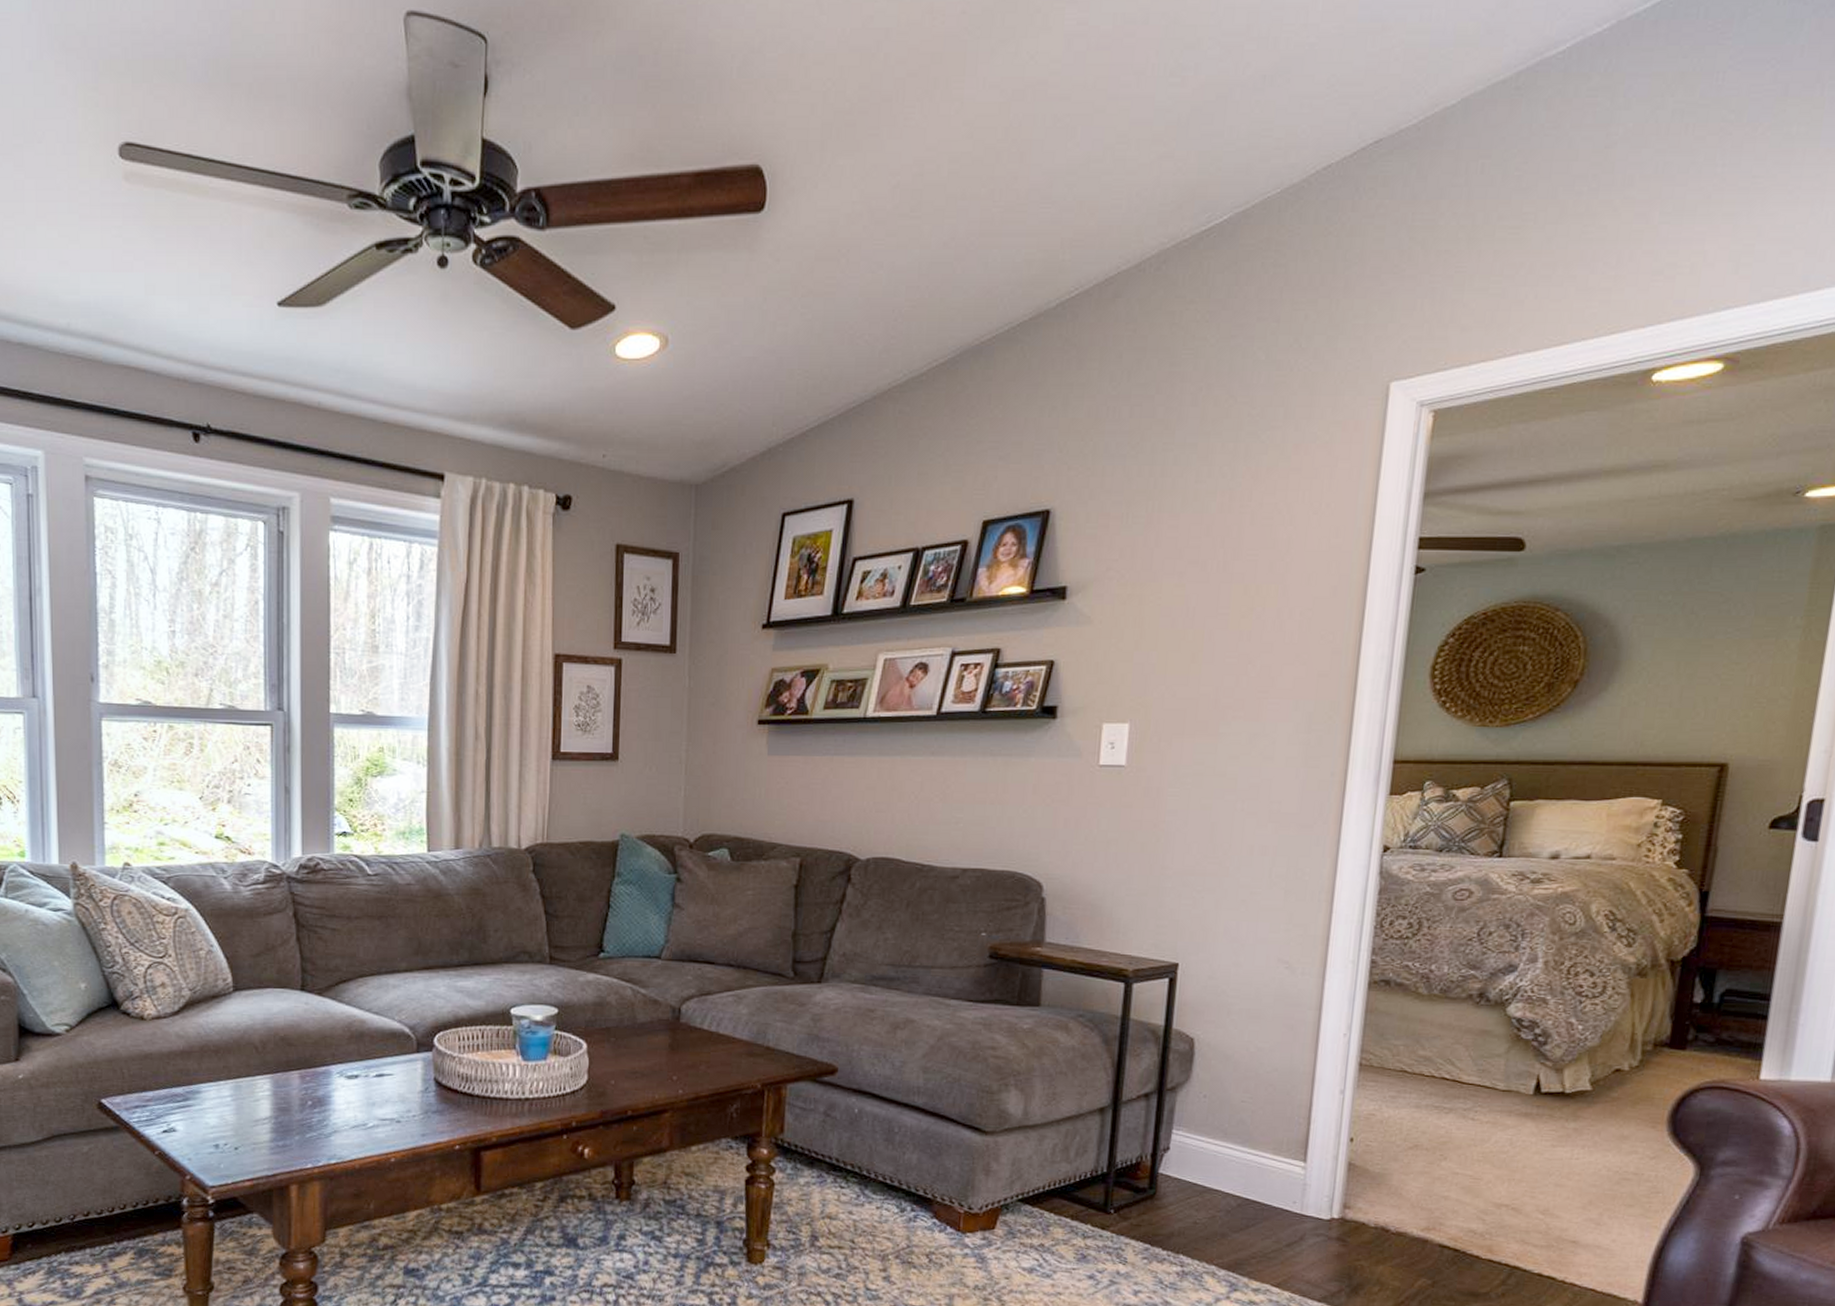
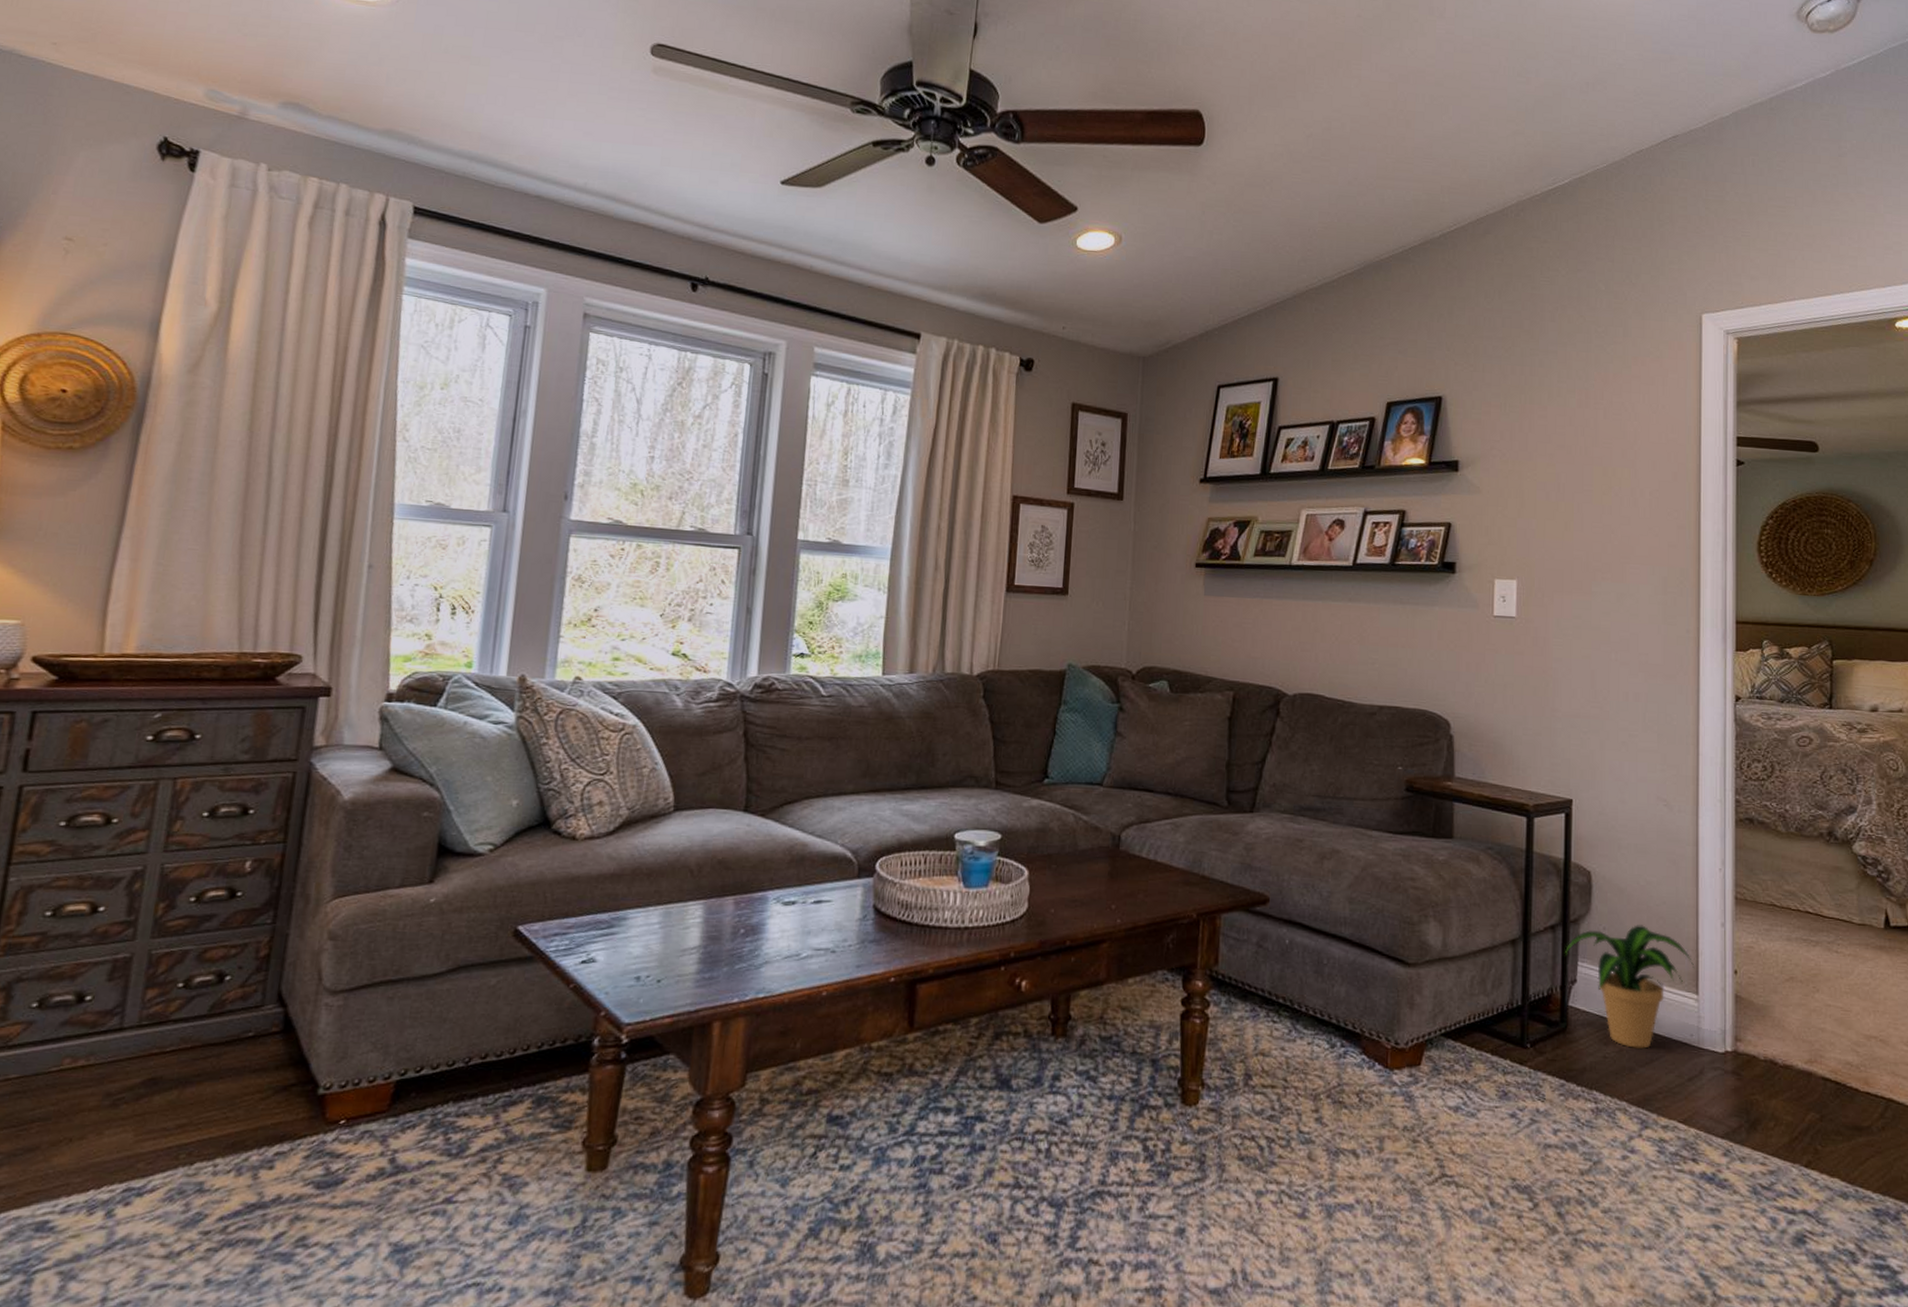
potted plant: none [1159,1092,1305,1215] -> present [1565,925,1695,1049]

